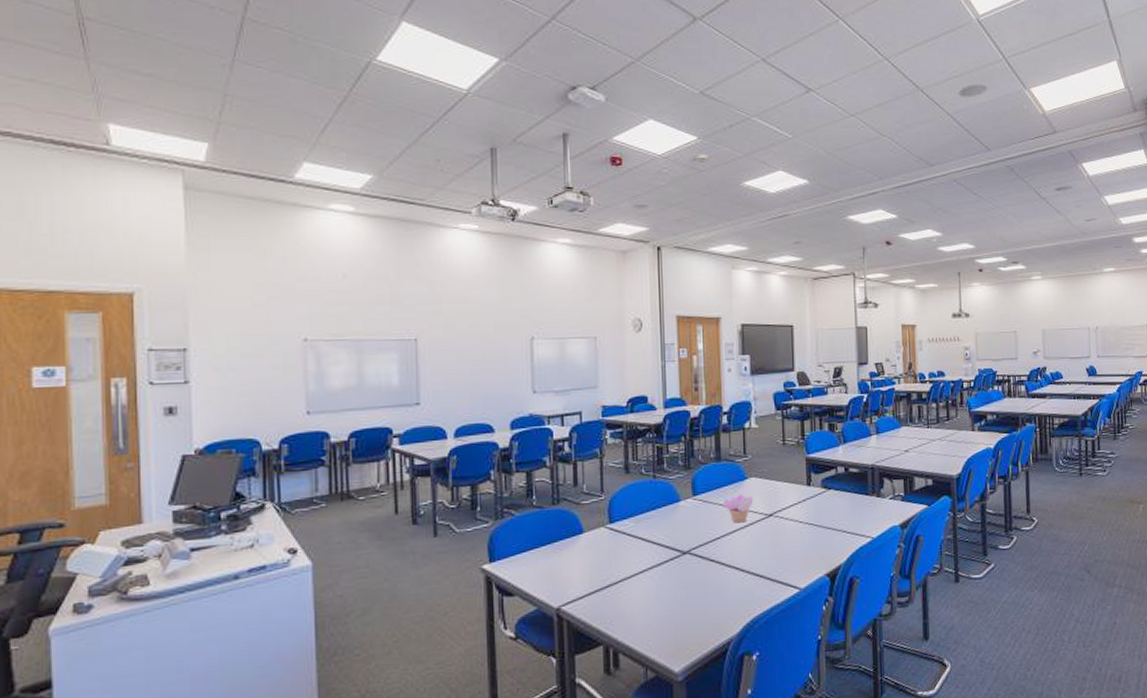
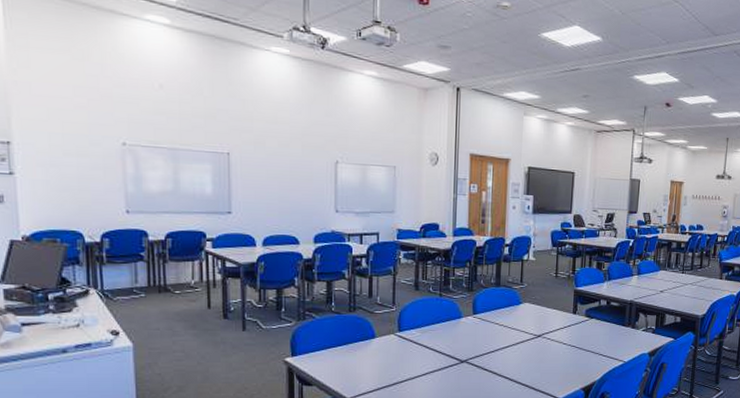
succulent plant: present [724,494,754,523] -> none [500,316,526,340]

